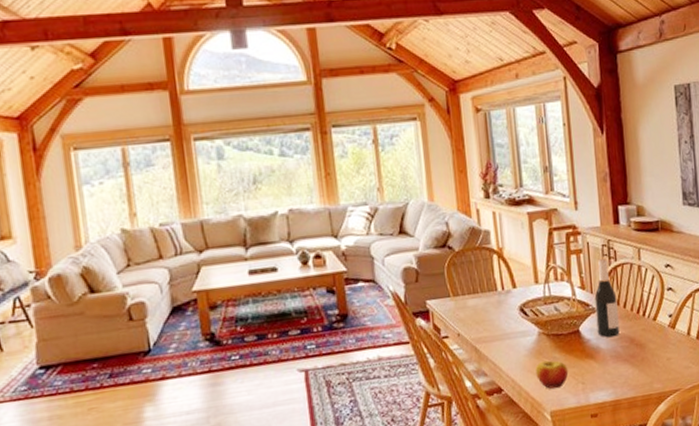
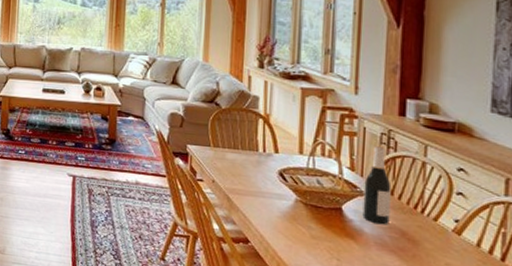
apple: present [535,360,569,389] -> none [287,226,323,257]

